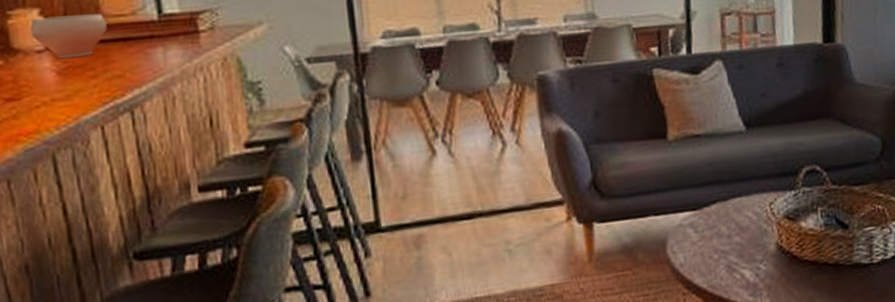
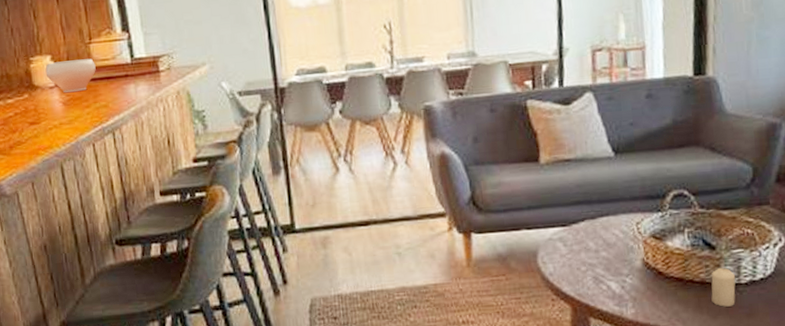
candle: none [845,247,869,290] -> present [711,267,736,307]

